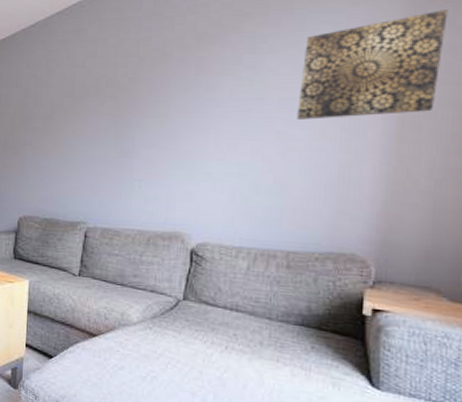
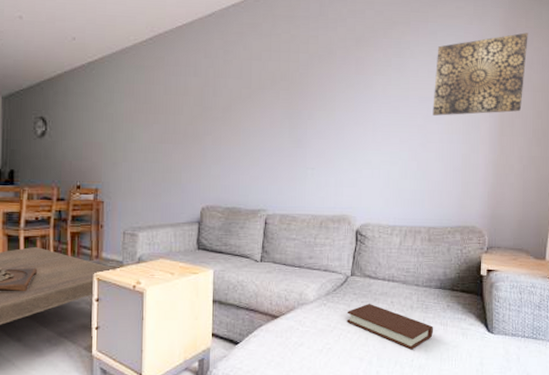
book: none [176,333,290,394] -> present [346,304,433,350]

